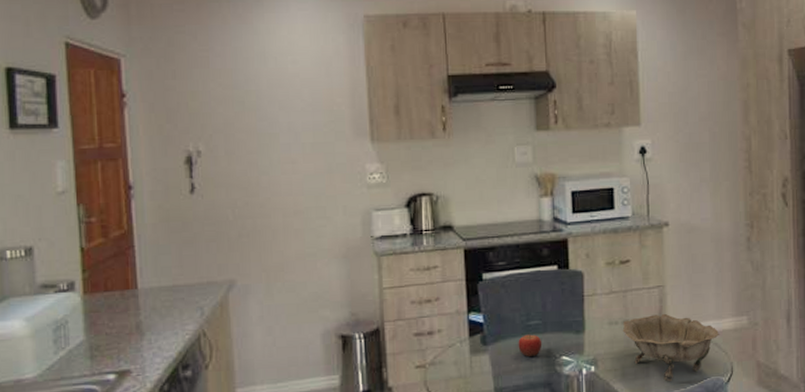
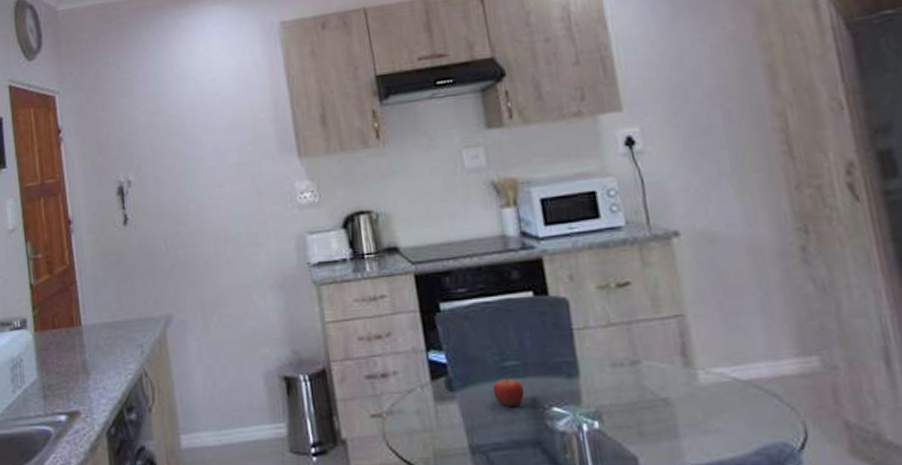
decorative bowl: present [622,313,720,382] -> none [631,352,779,446]

